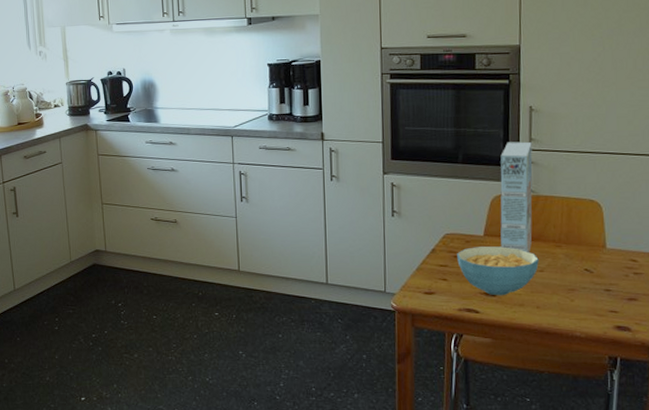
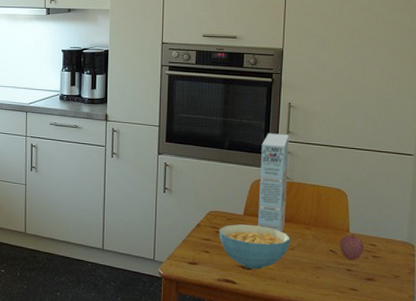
fruit: none [596,249,623,279] -> present [340,233,364,261]

